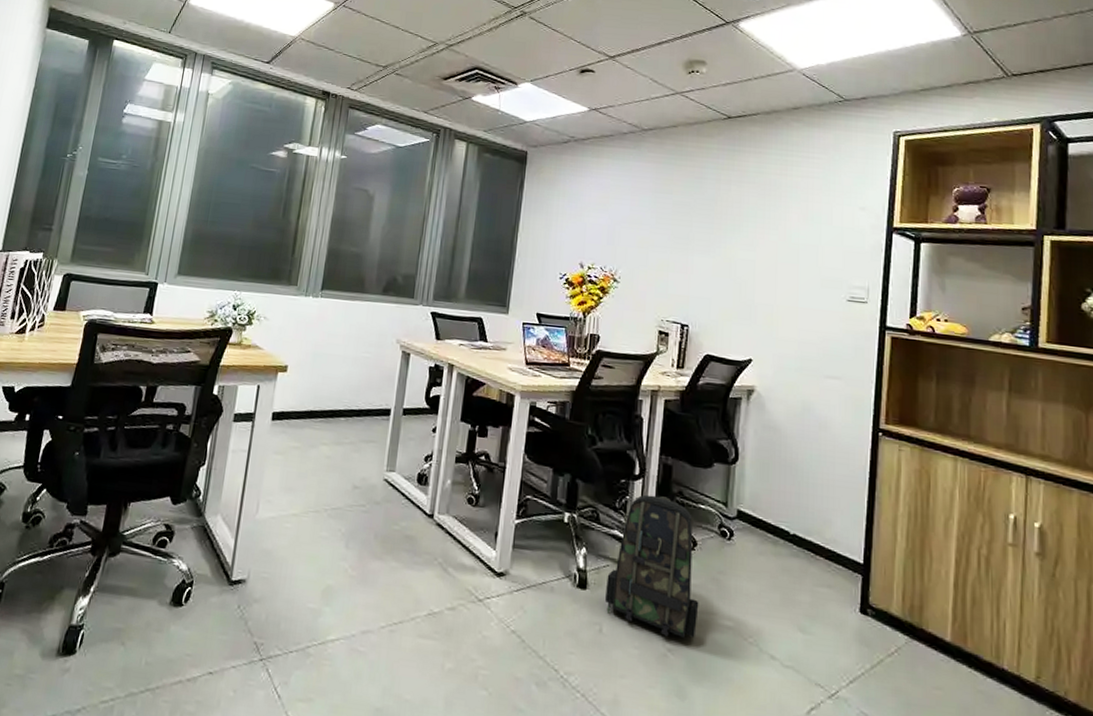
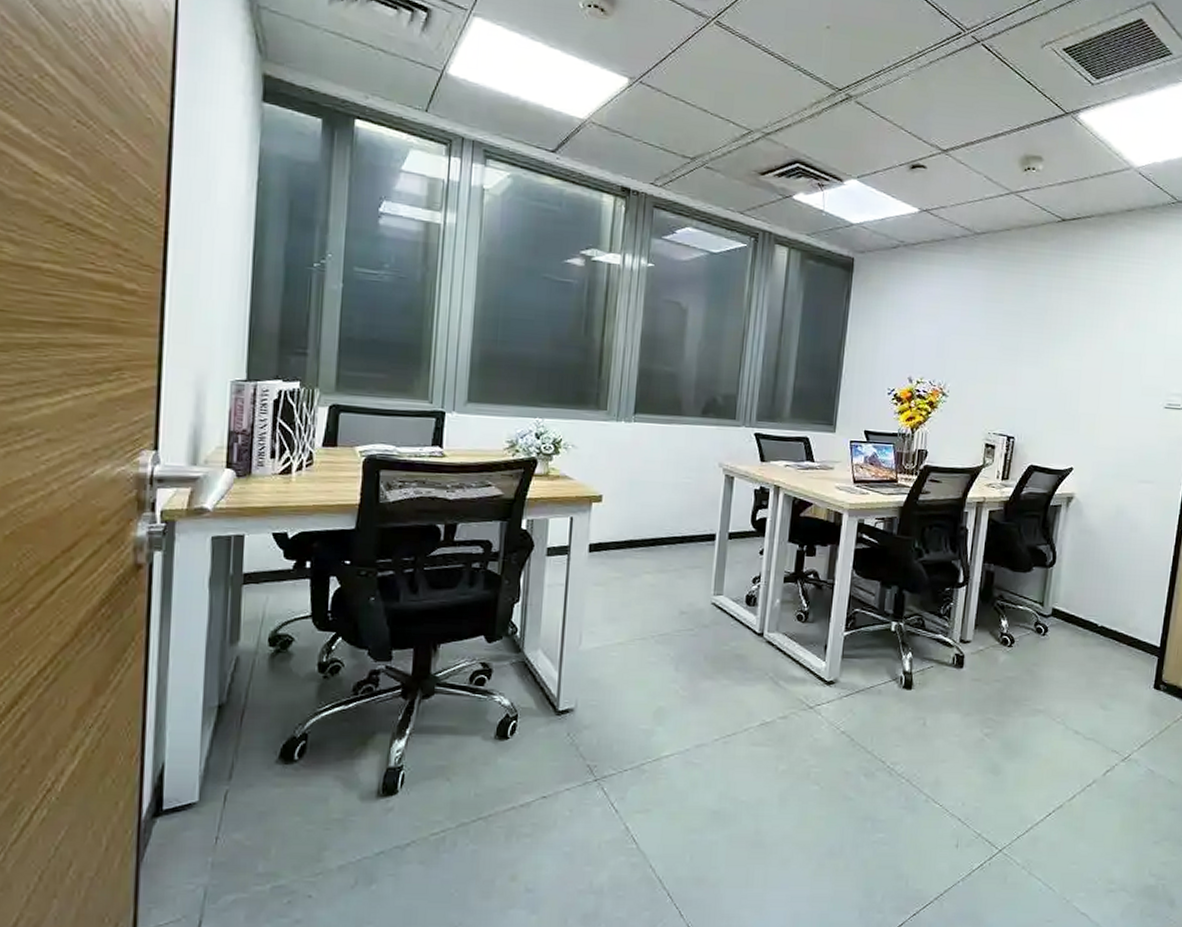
backpack: present [605,494,699,639] -> none [929,600,1015,724]

